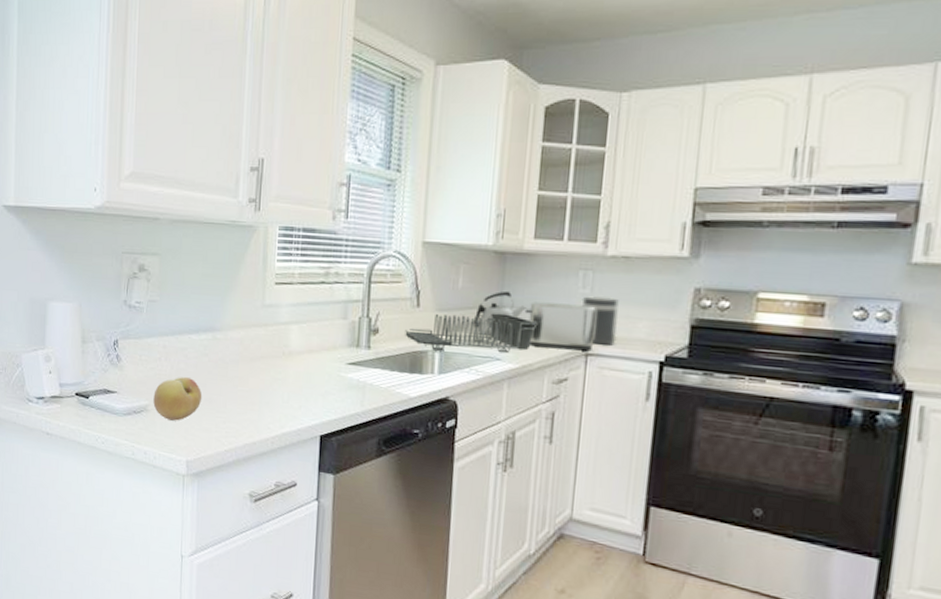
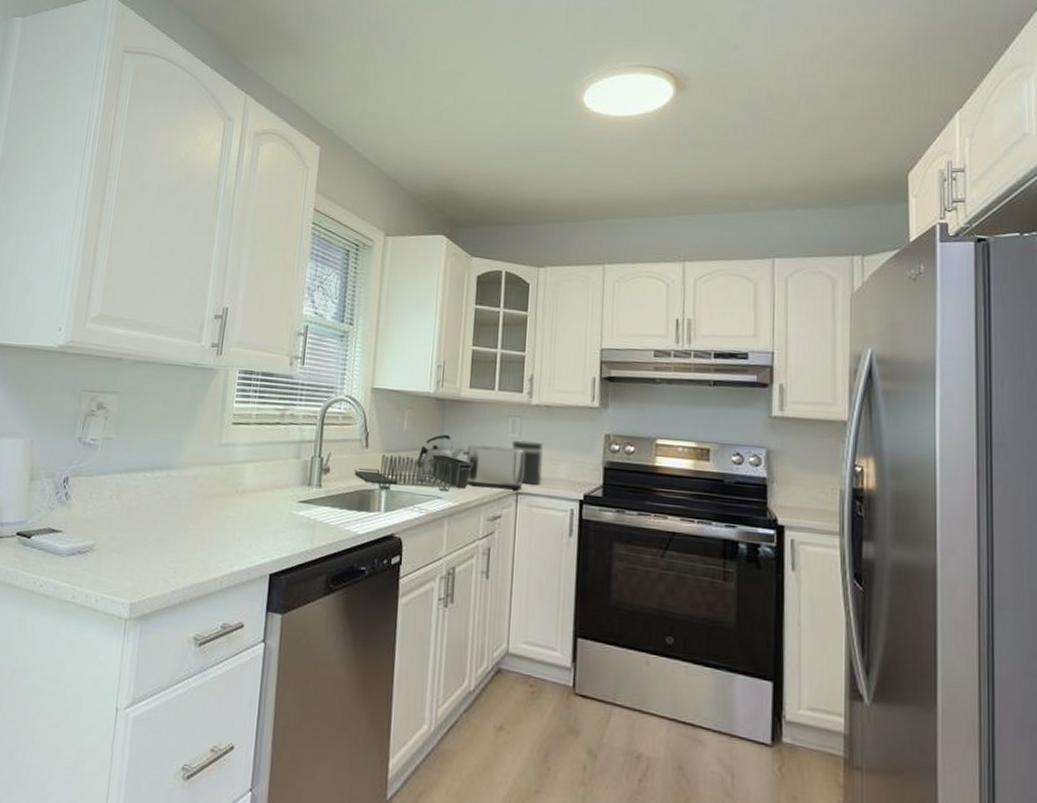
fruit: present [153,377,203,421] -> none [100,515,153,561]

